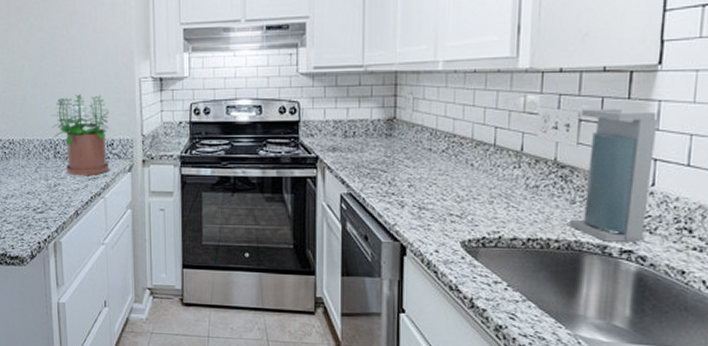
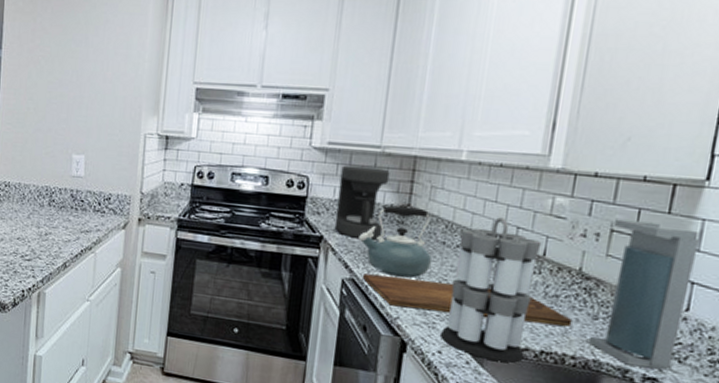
potted plant: present [50,94,110,176] -> none [50,143,111,229]
coffee maker: none [328,86,374,154] -> present [334,165,390,240]
kettle: none [352,119,422,186] -> present [358,205,433,278]
cutting board: none [359,186,553,214] -> present [362,274,573,327]
spice rack: none [436,120,519,254] -> present [441,217,542,363]

